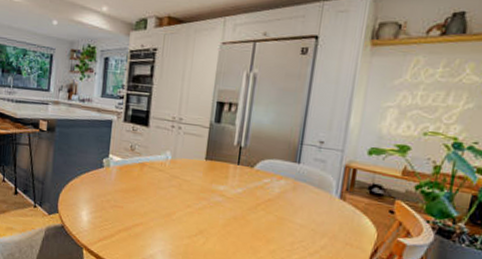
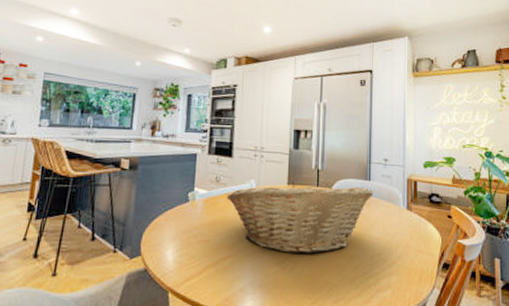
fruit basket: none [141,156,303,232] -> present [226,181,374,254]

